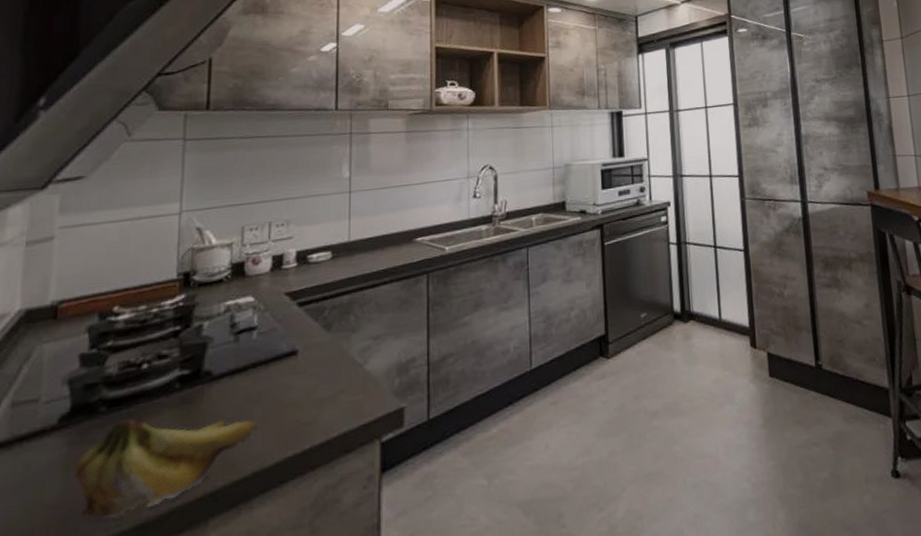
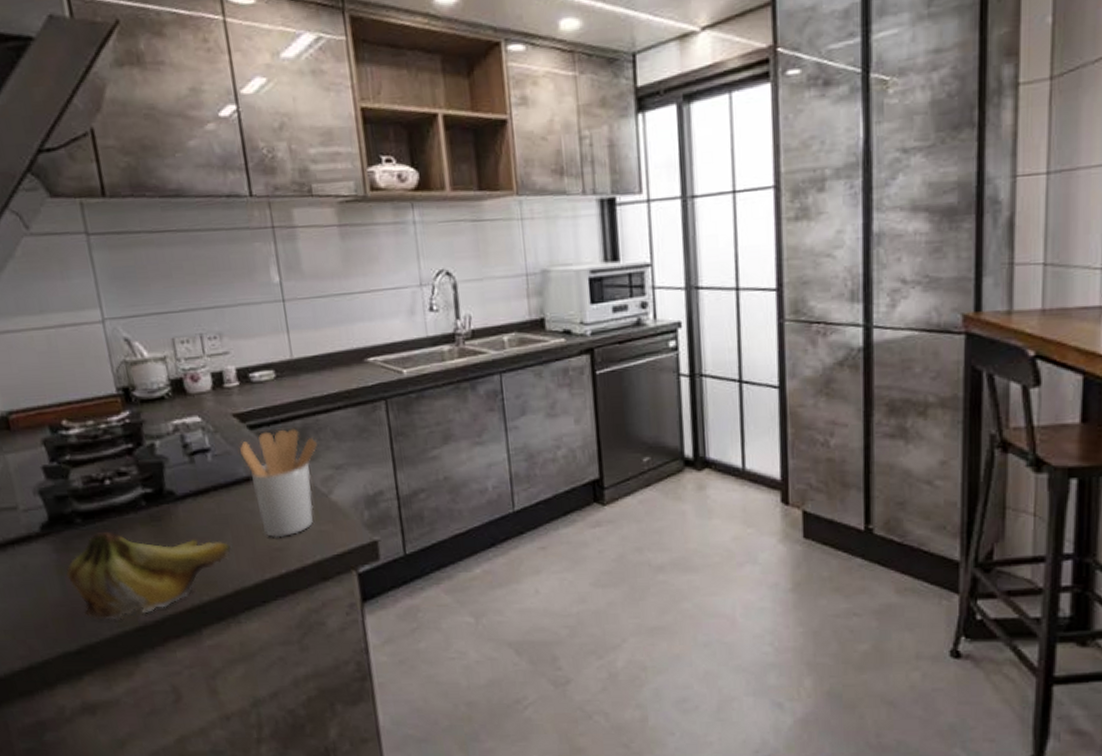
utensil holder: none [286,303,360,413] -> present [240,428,317,538]

